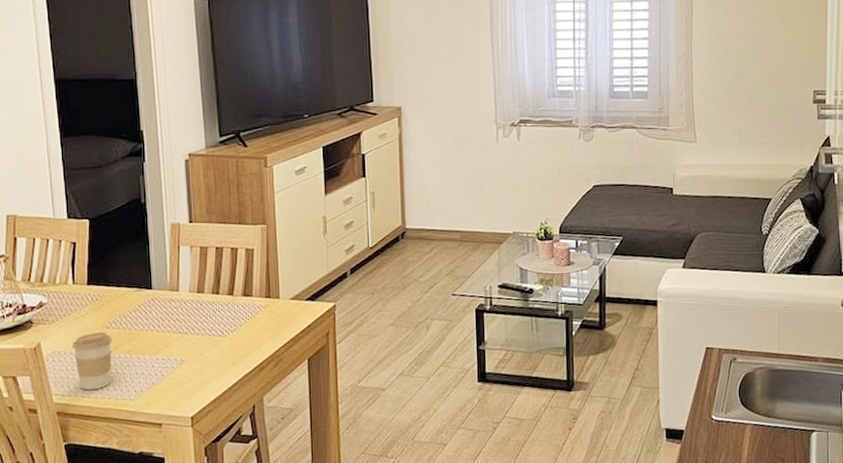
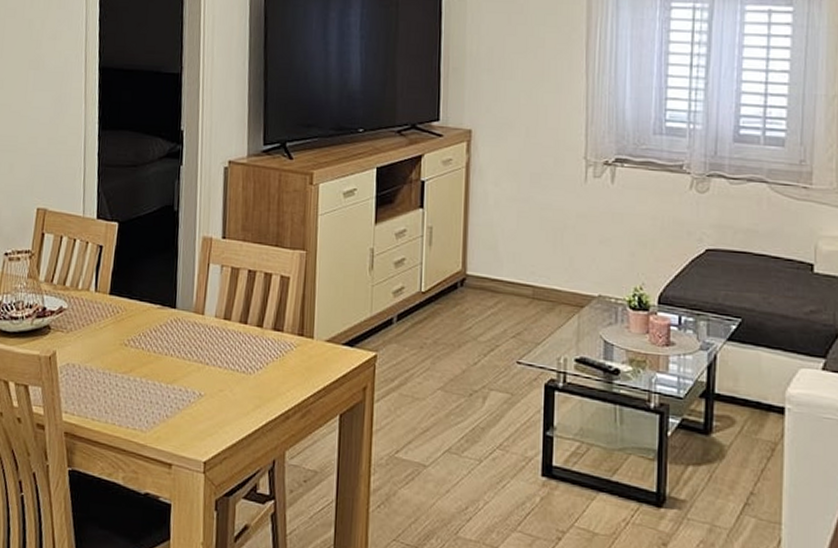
coffee cup: present [72,332,113,391] -> none [88,349,130,414]

